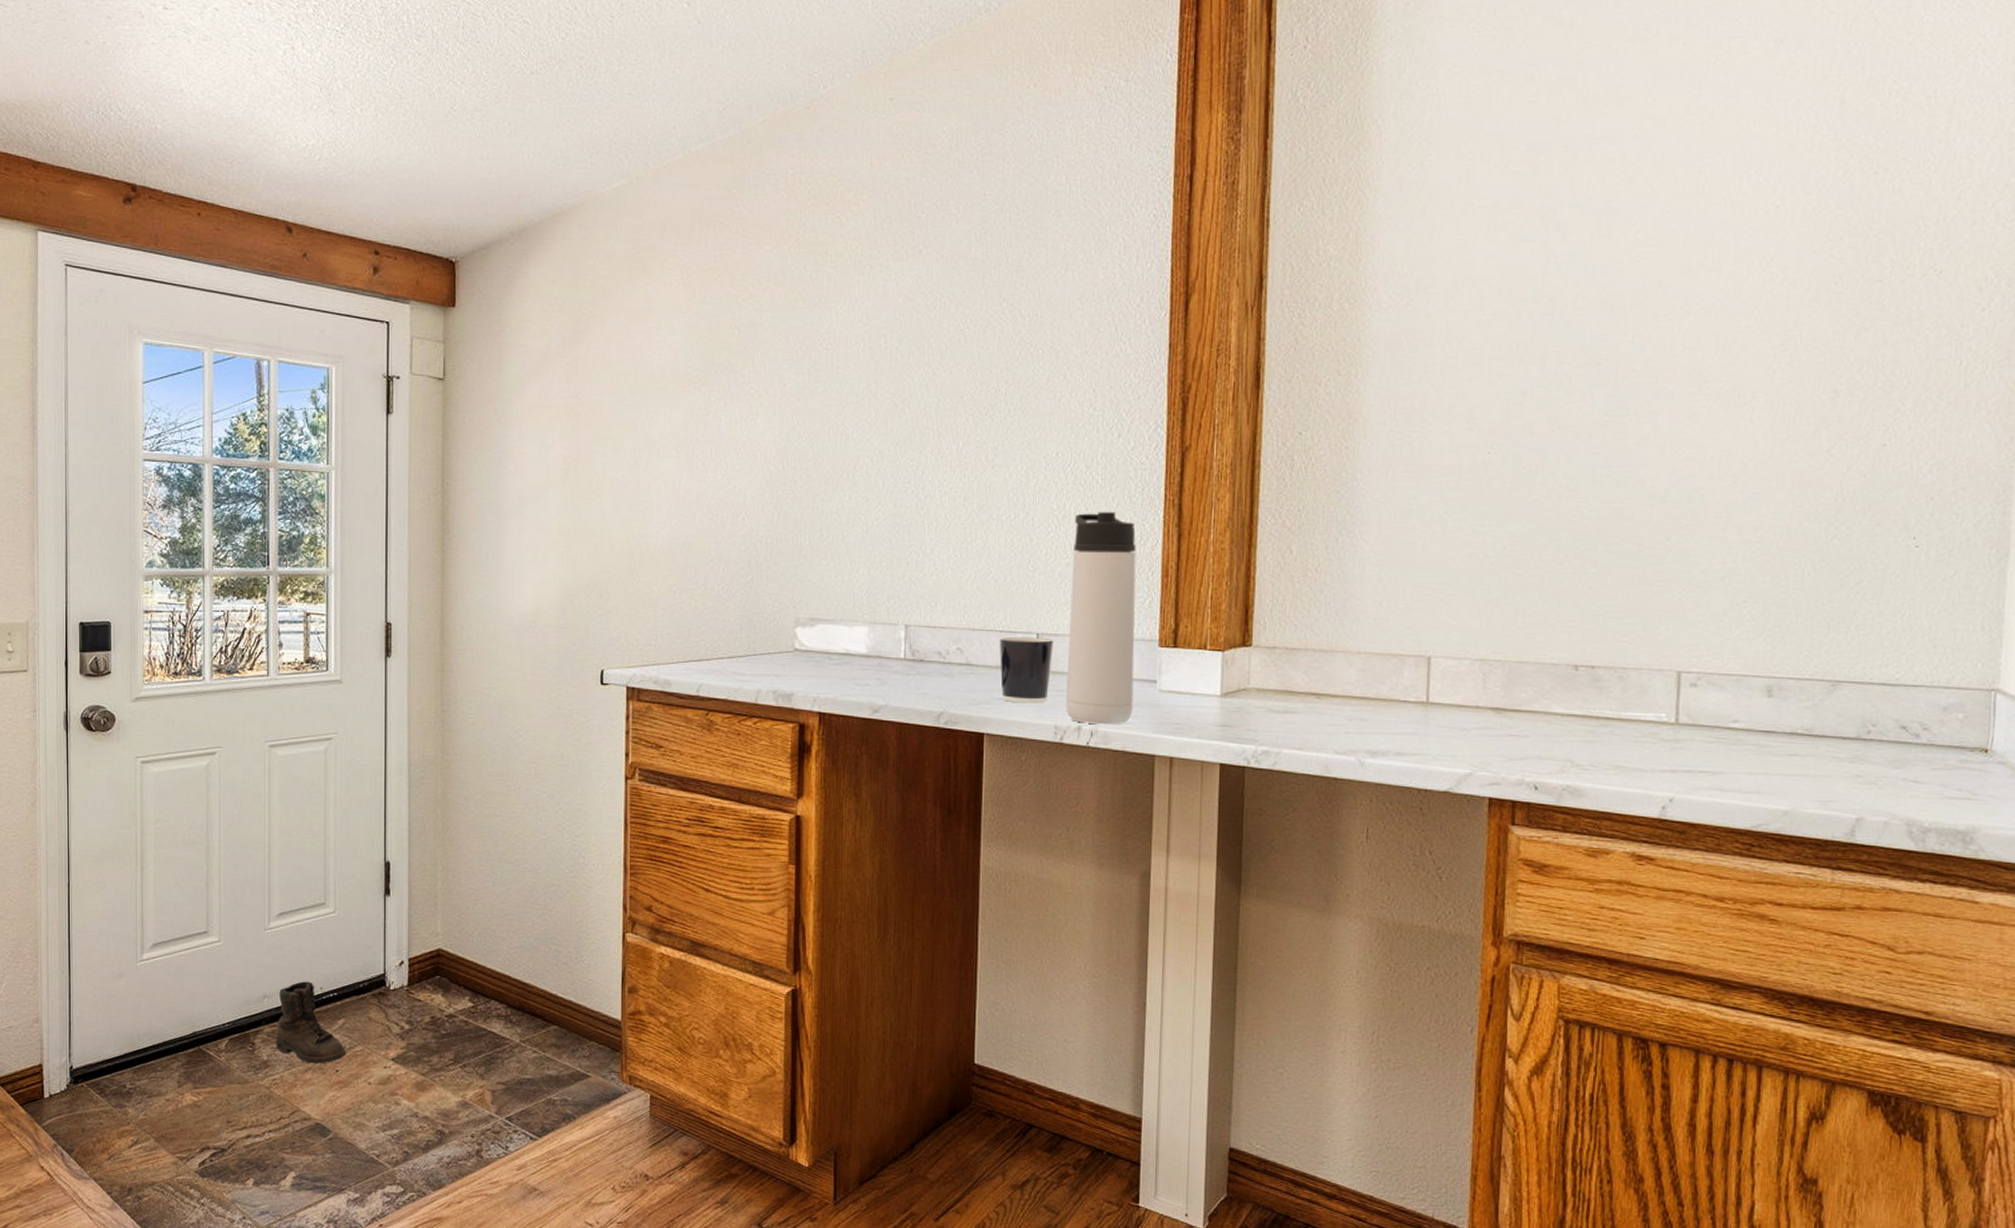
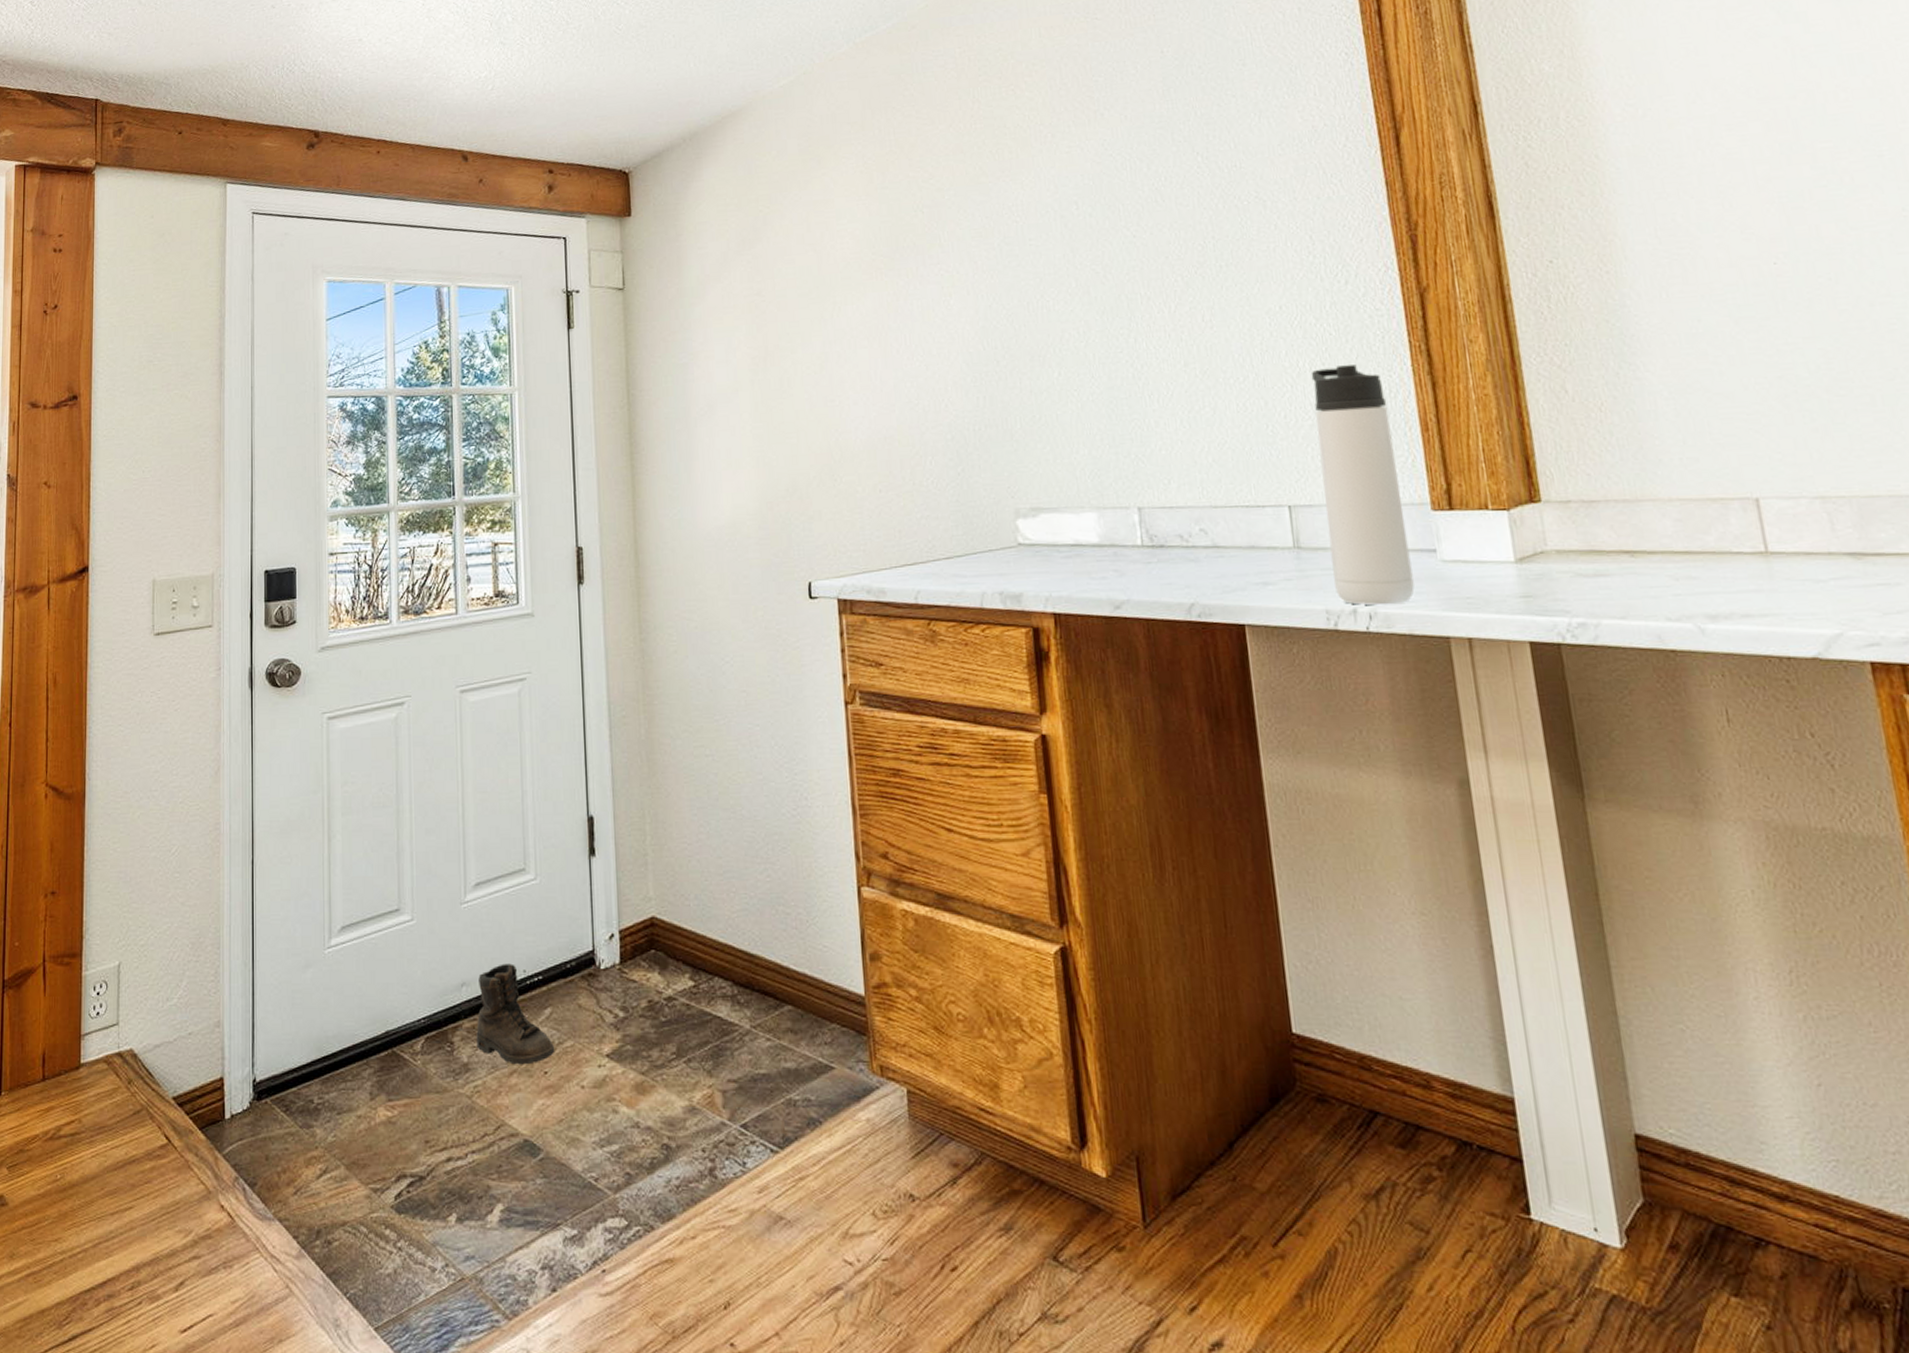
mug: present [999,637,1054,704] -> none [1246,510,1313,587]

